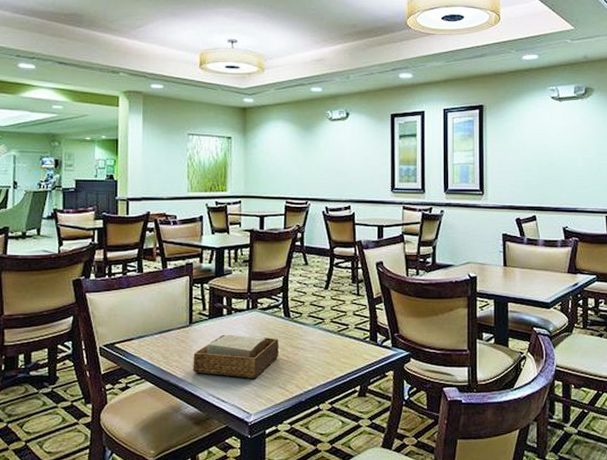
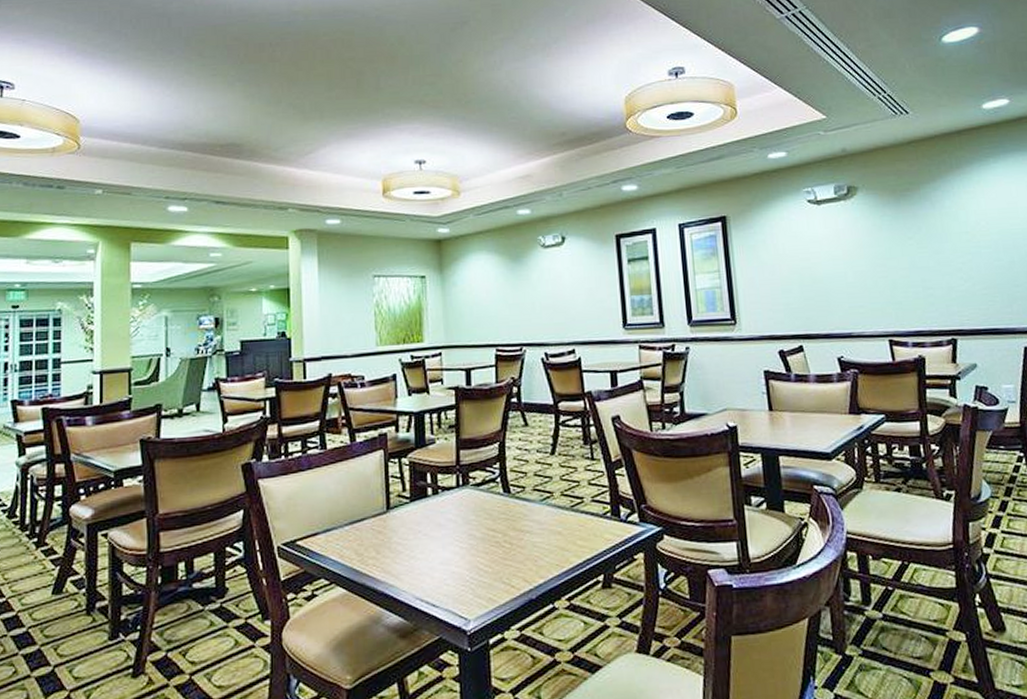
napkin holder: present [193,334,279,378] -> none [393,519,499,574]

